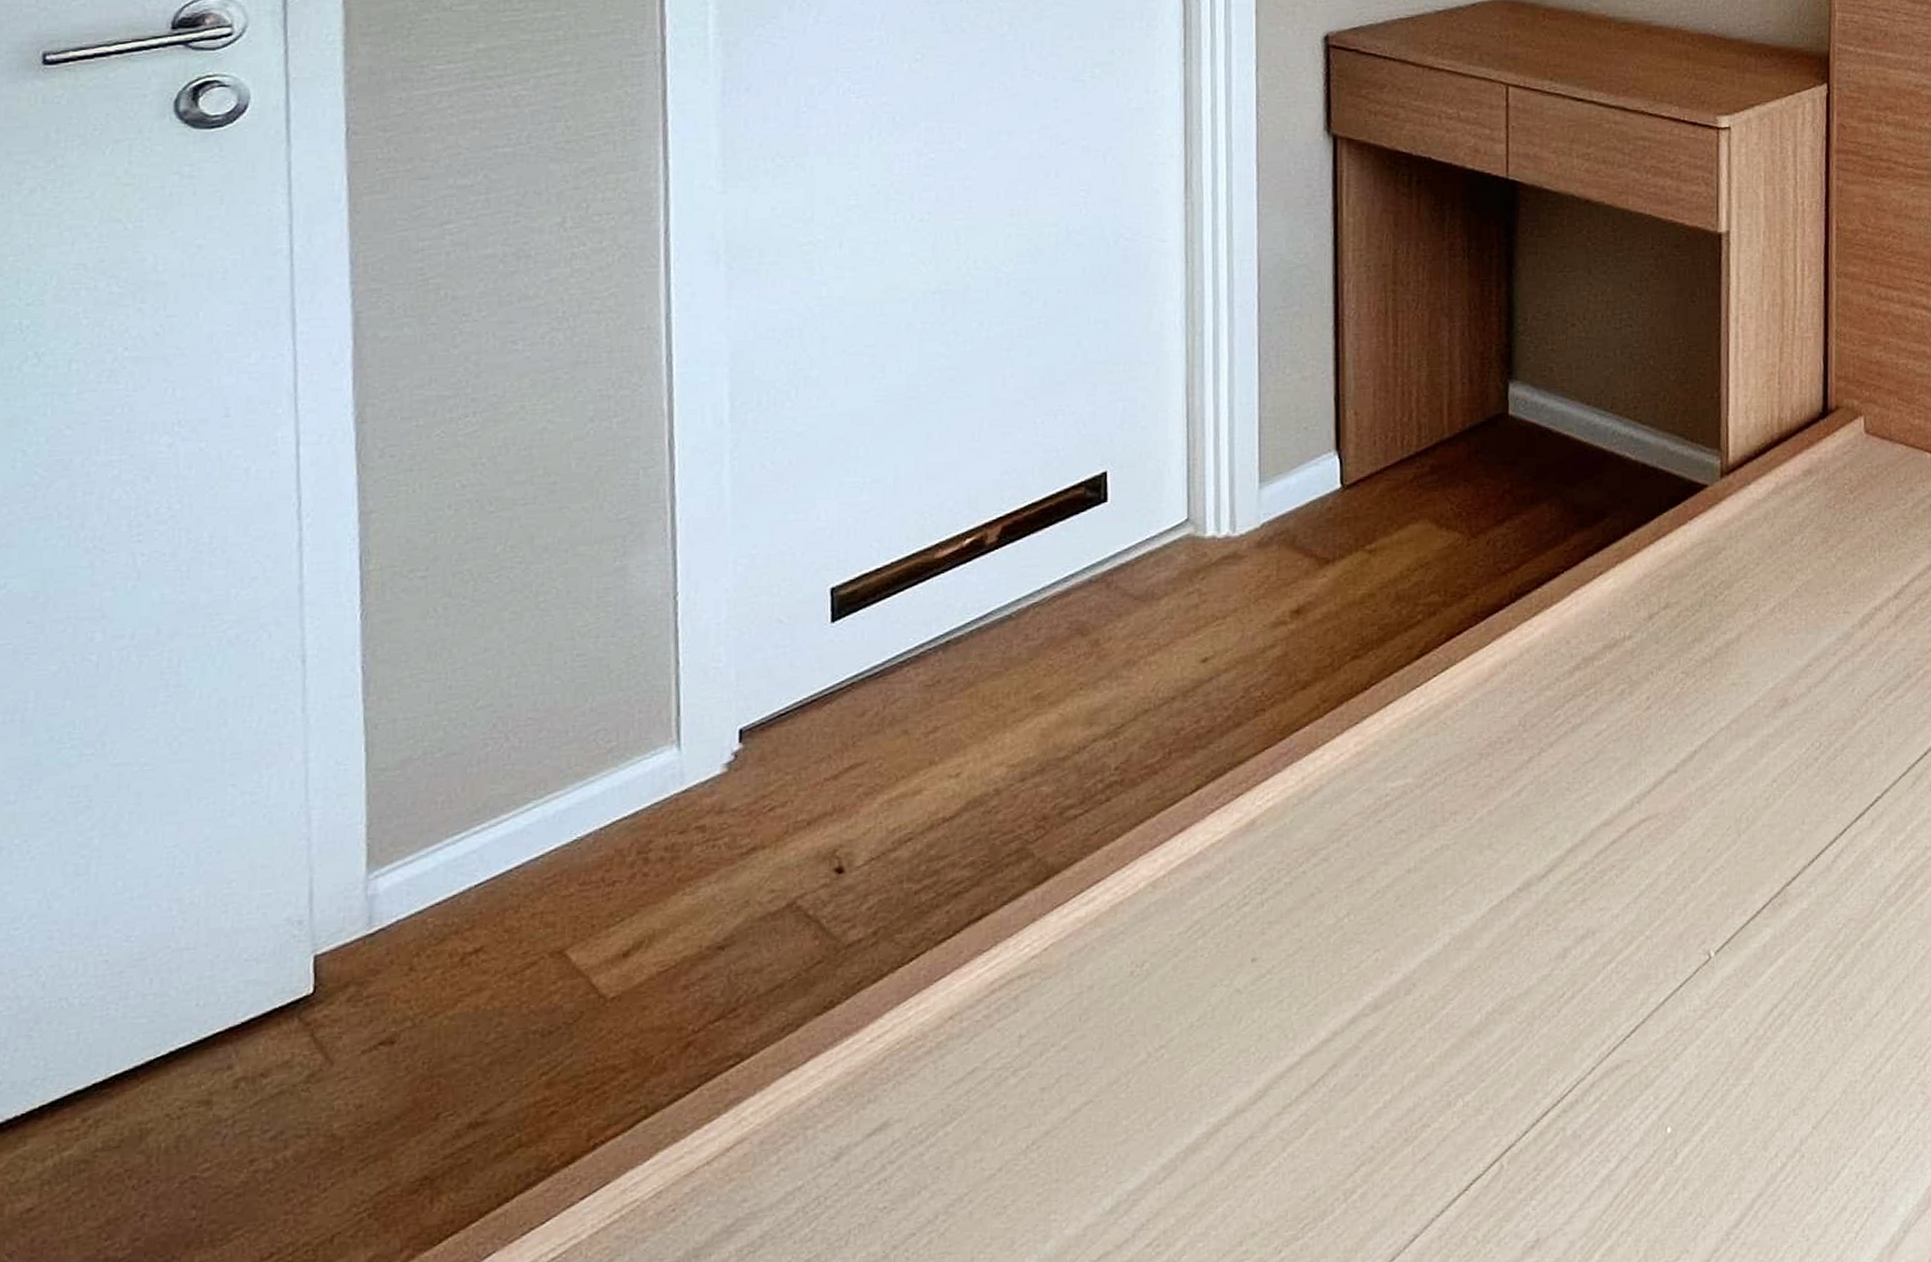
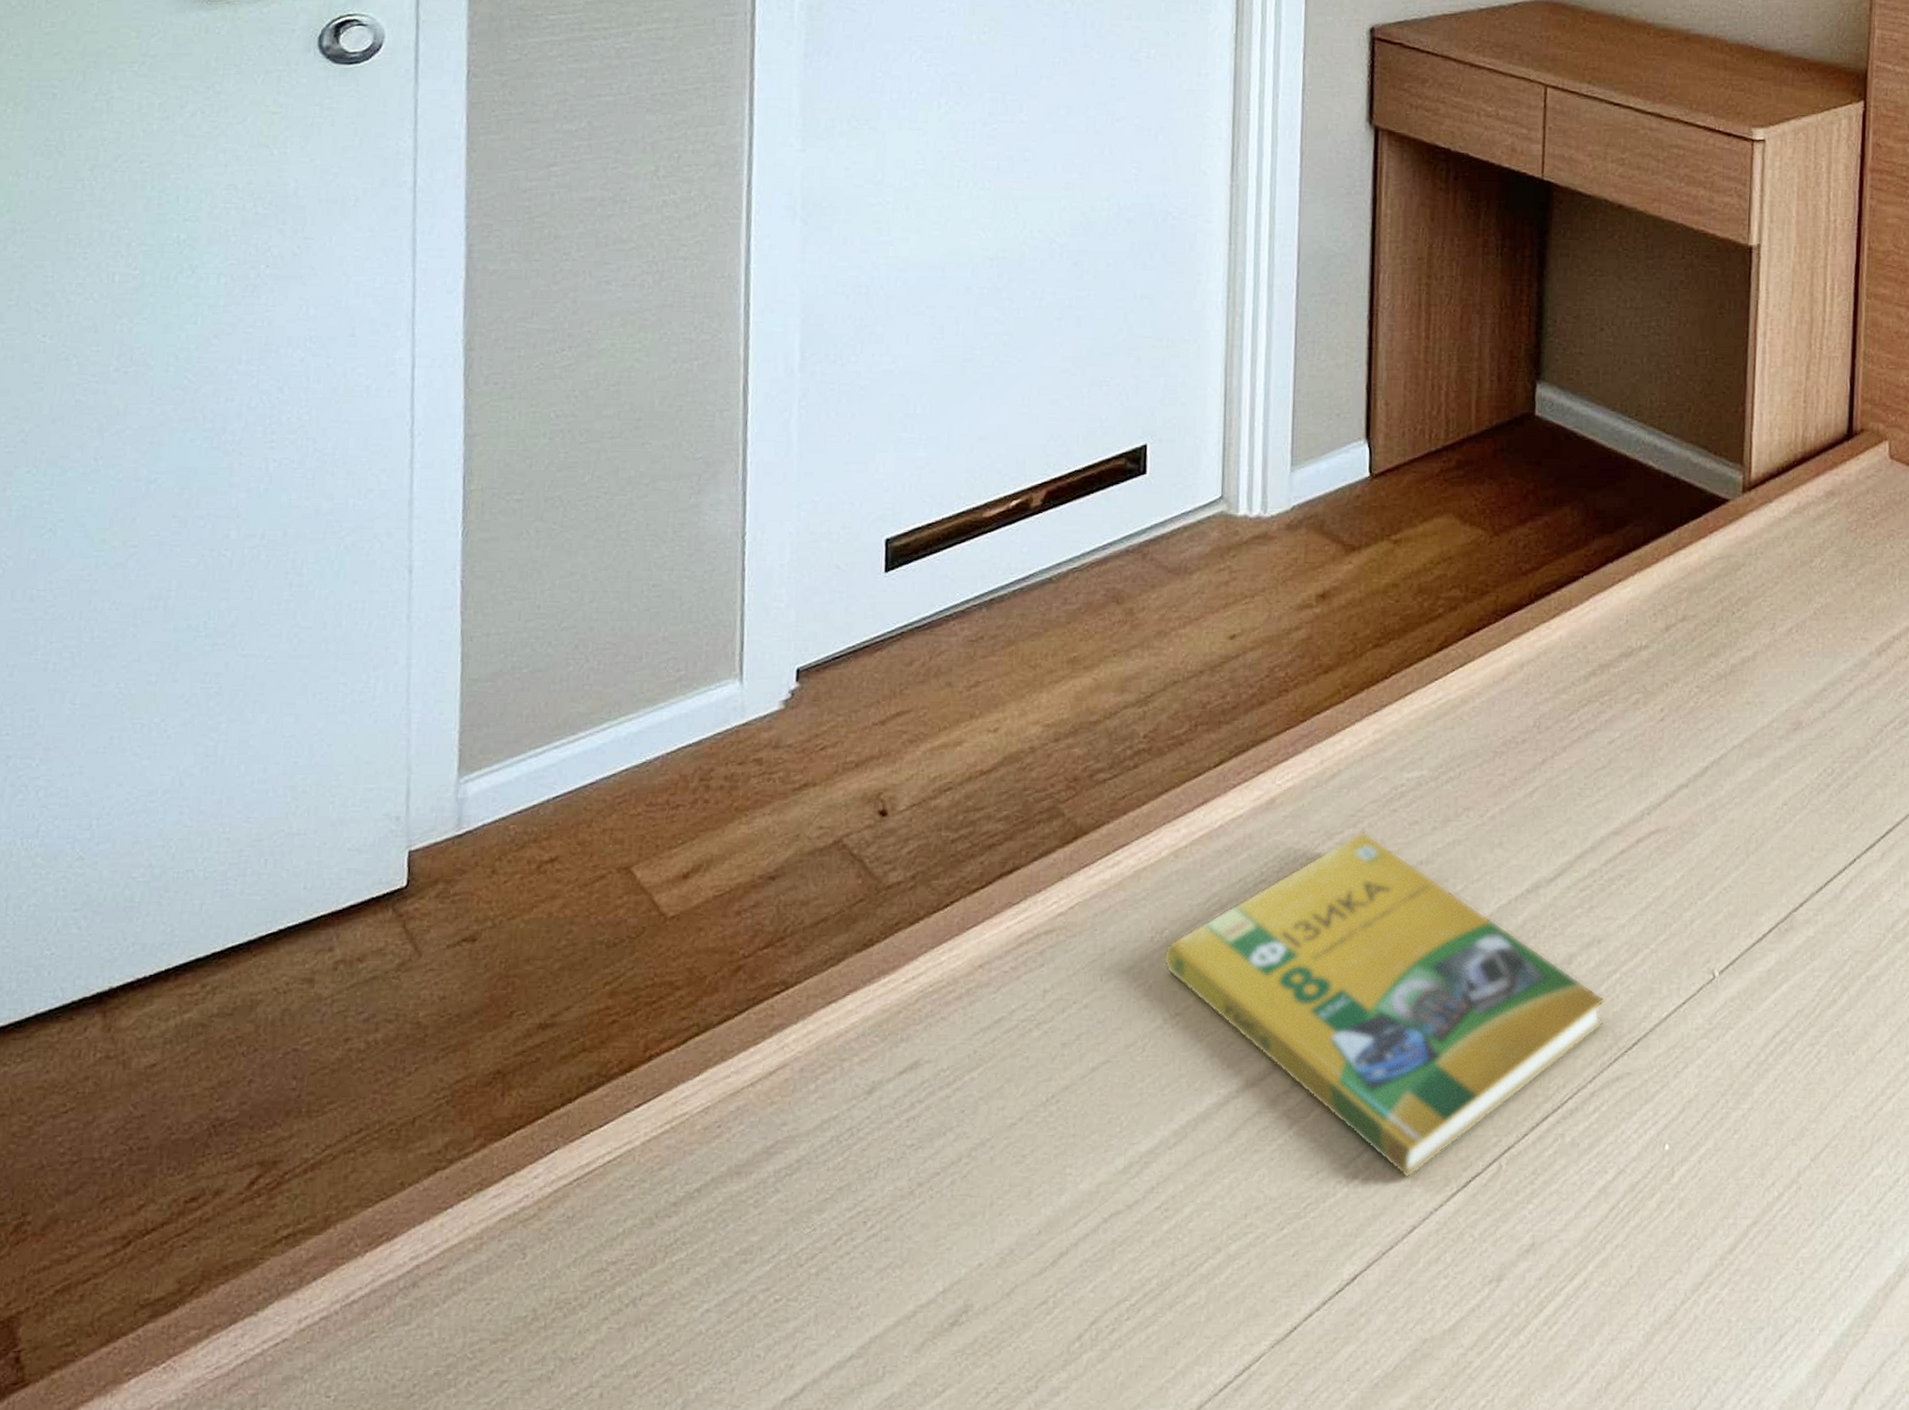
booklet: none [1144,844,1602,1189] -> present [1163,831,1605,1180]

